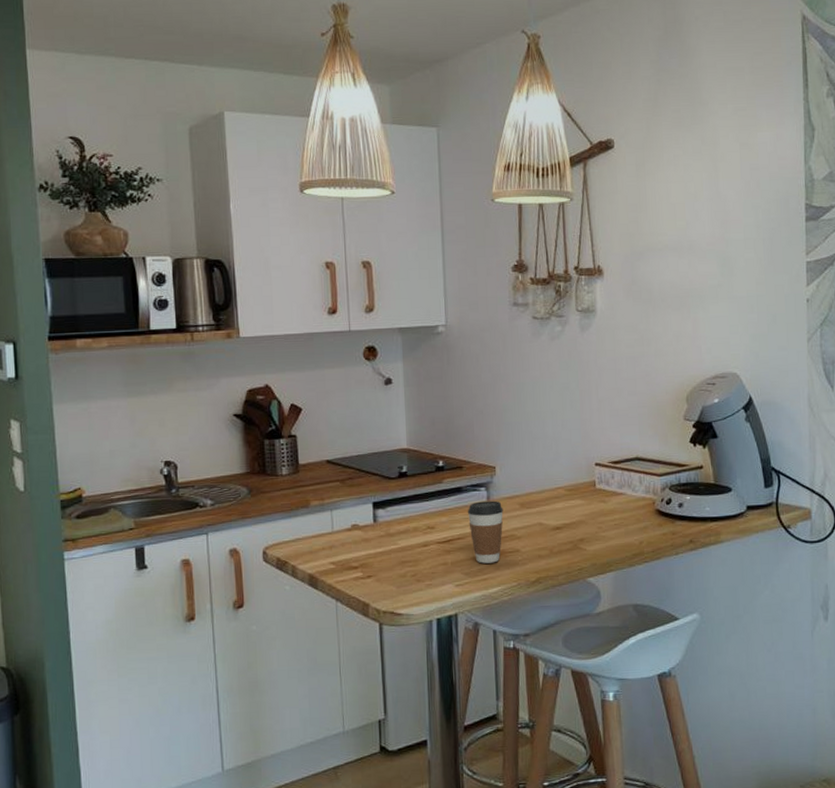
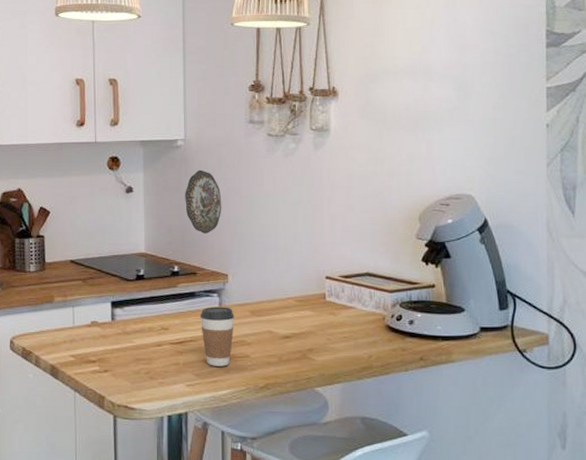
decorative plate: none [448,357,487,425] -> present [185,169,222,234]

